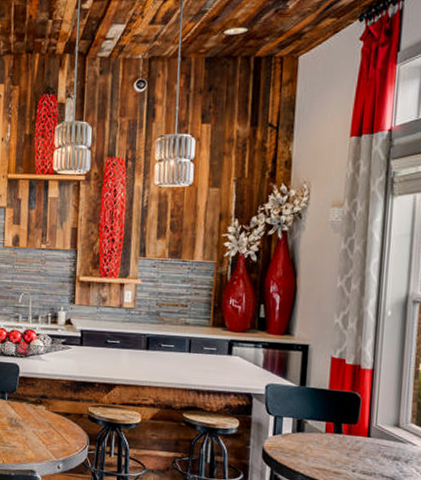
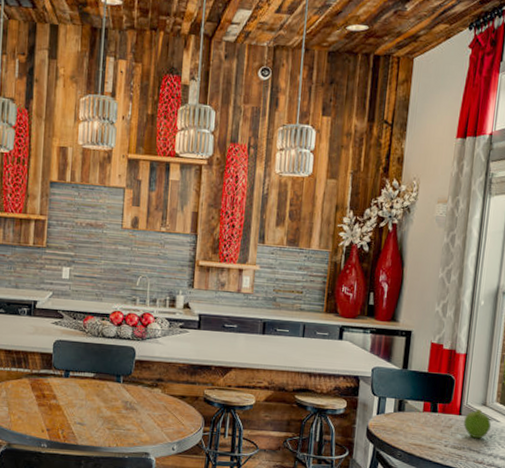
fruit: none [374,430,406,464] -> present [464,409,491,439]

